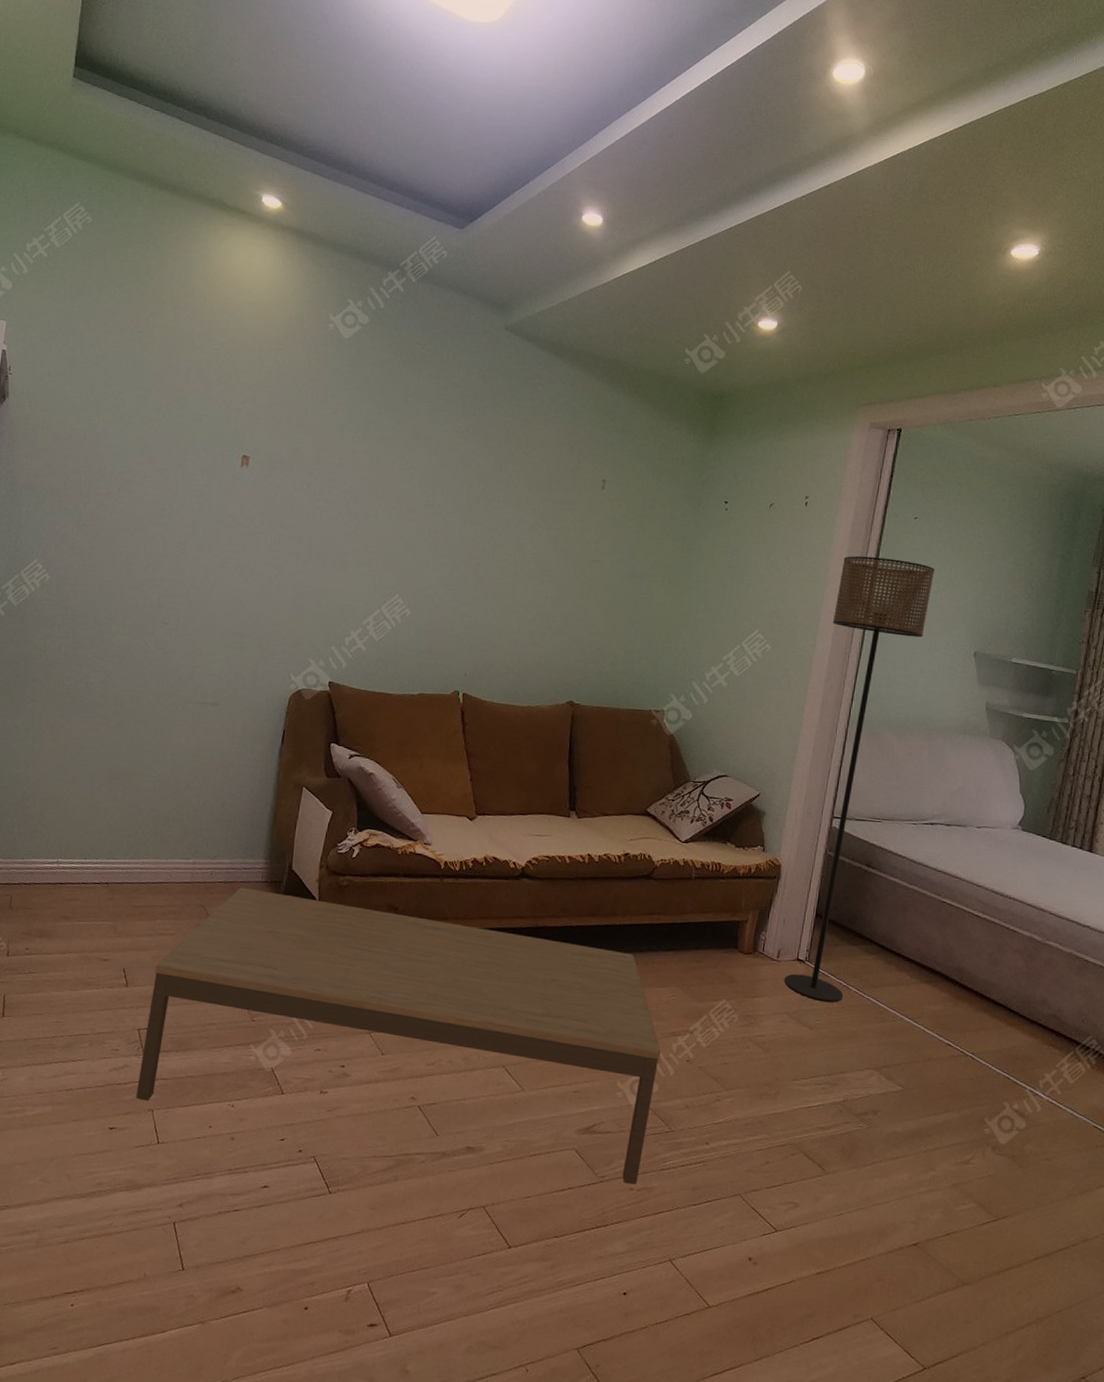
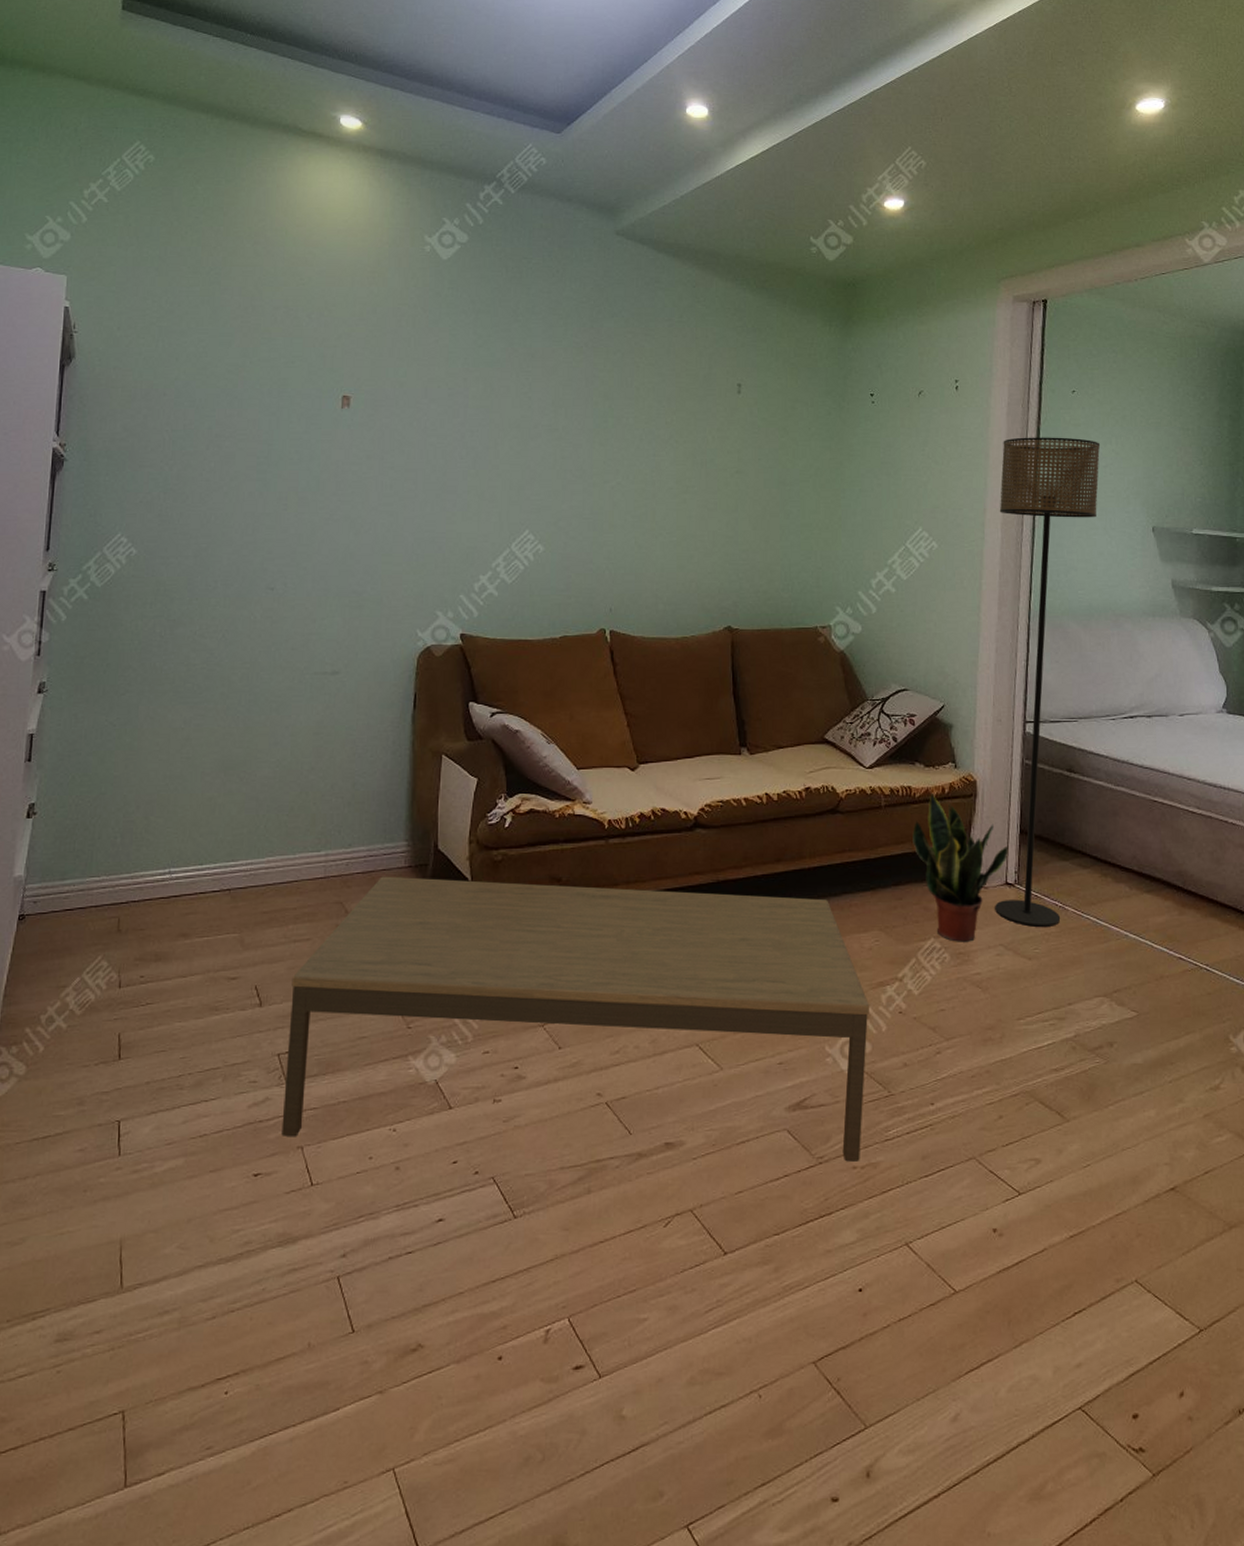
potted plant: none [716,870,804,1007] -> present [912,792,1009,942]

